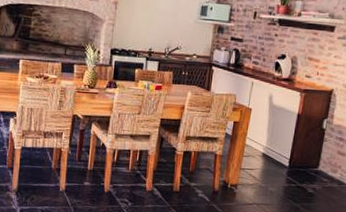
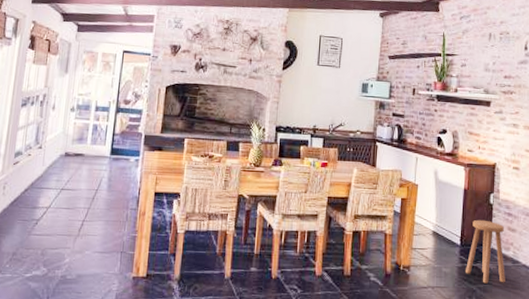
stool: none [291,143,335,202] -> present [466,219,505,284]

